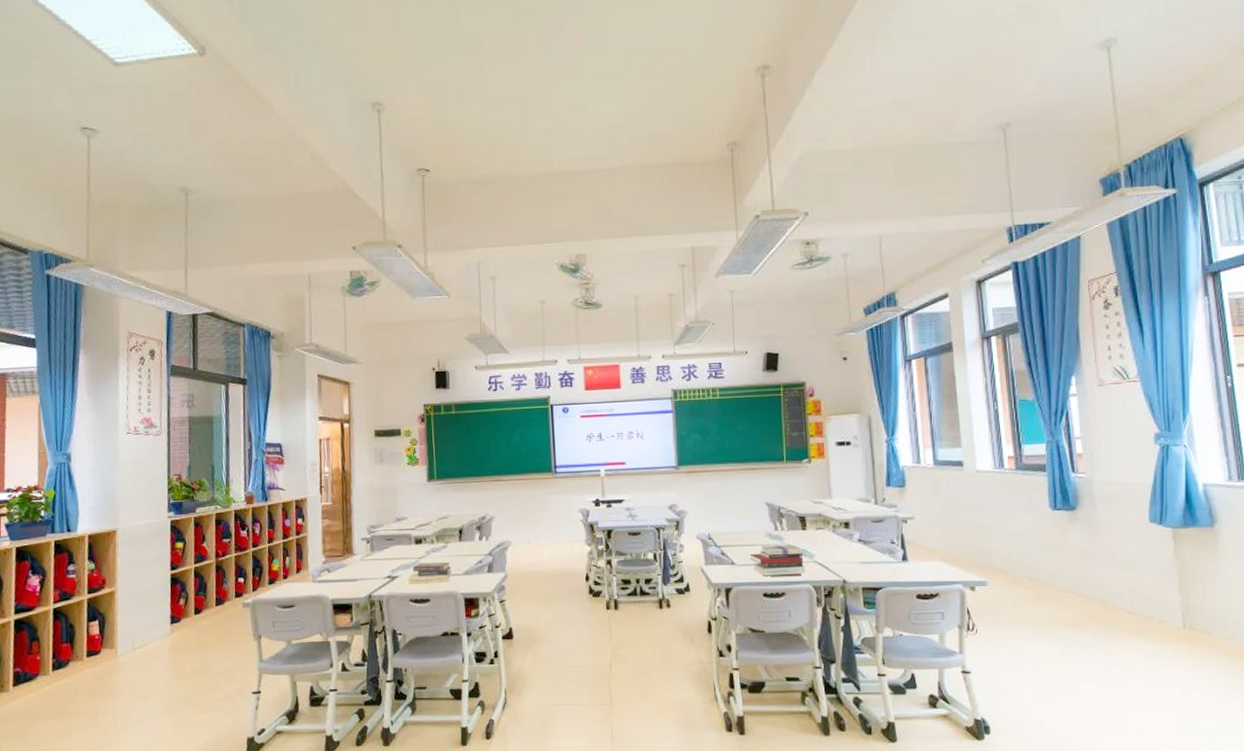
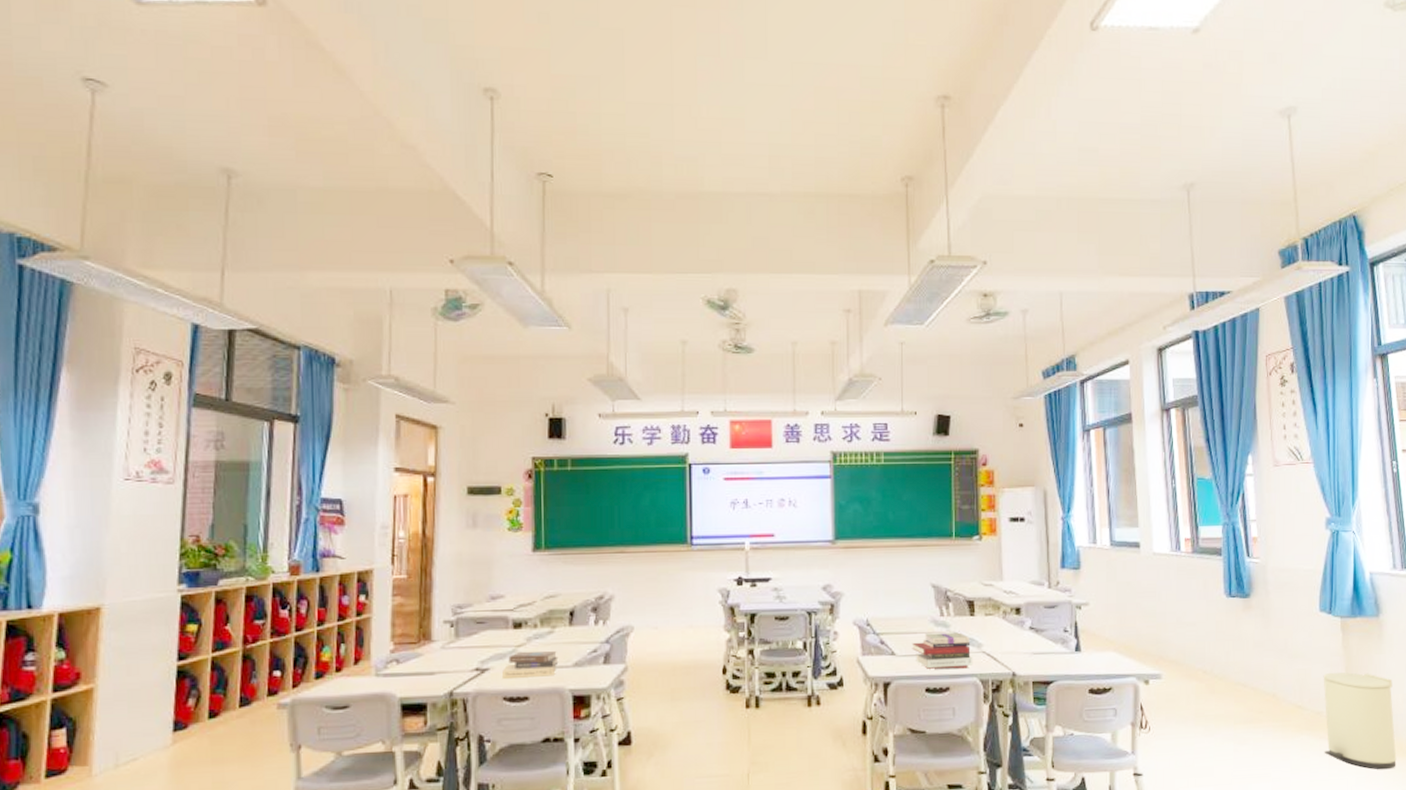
pedal bin: none [1154,579,1235,673] -> present [1323,672,1397,770]

